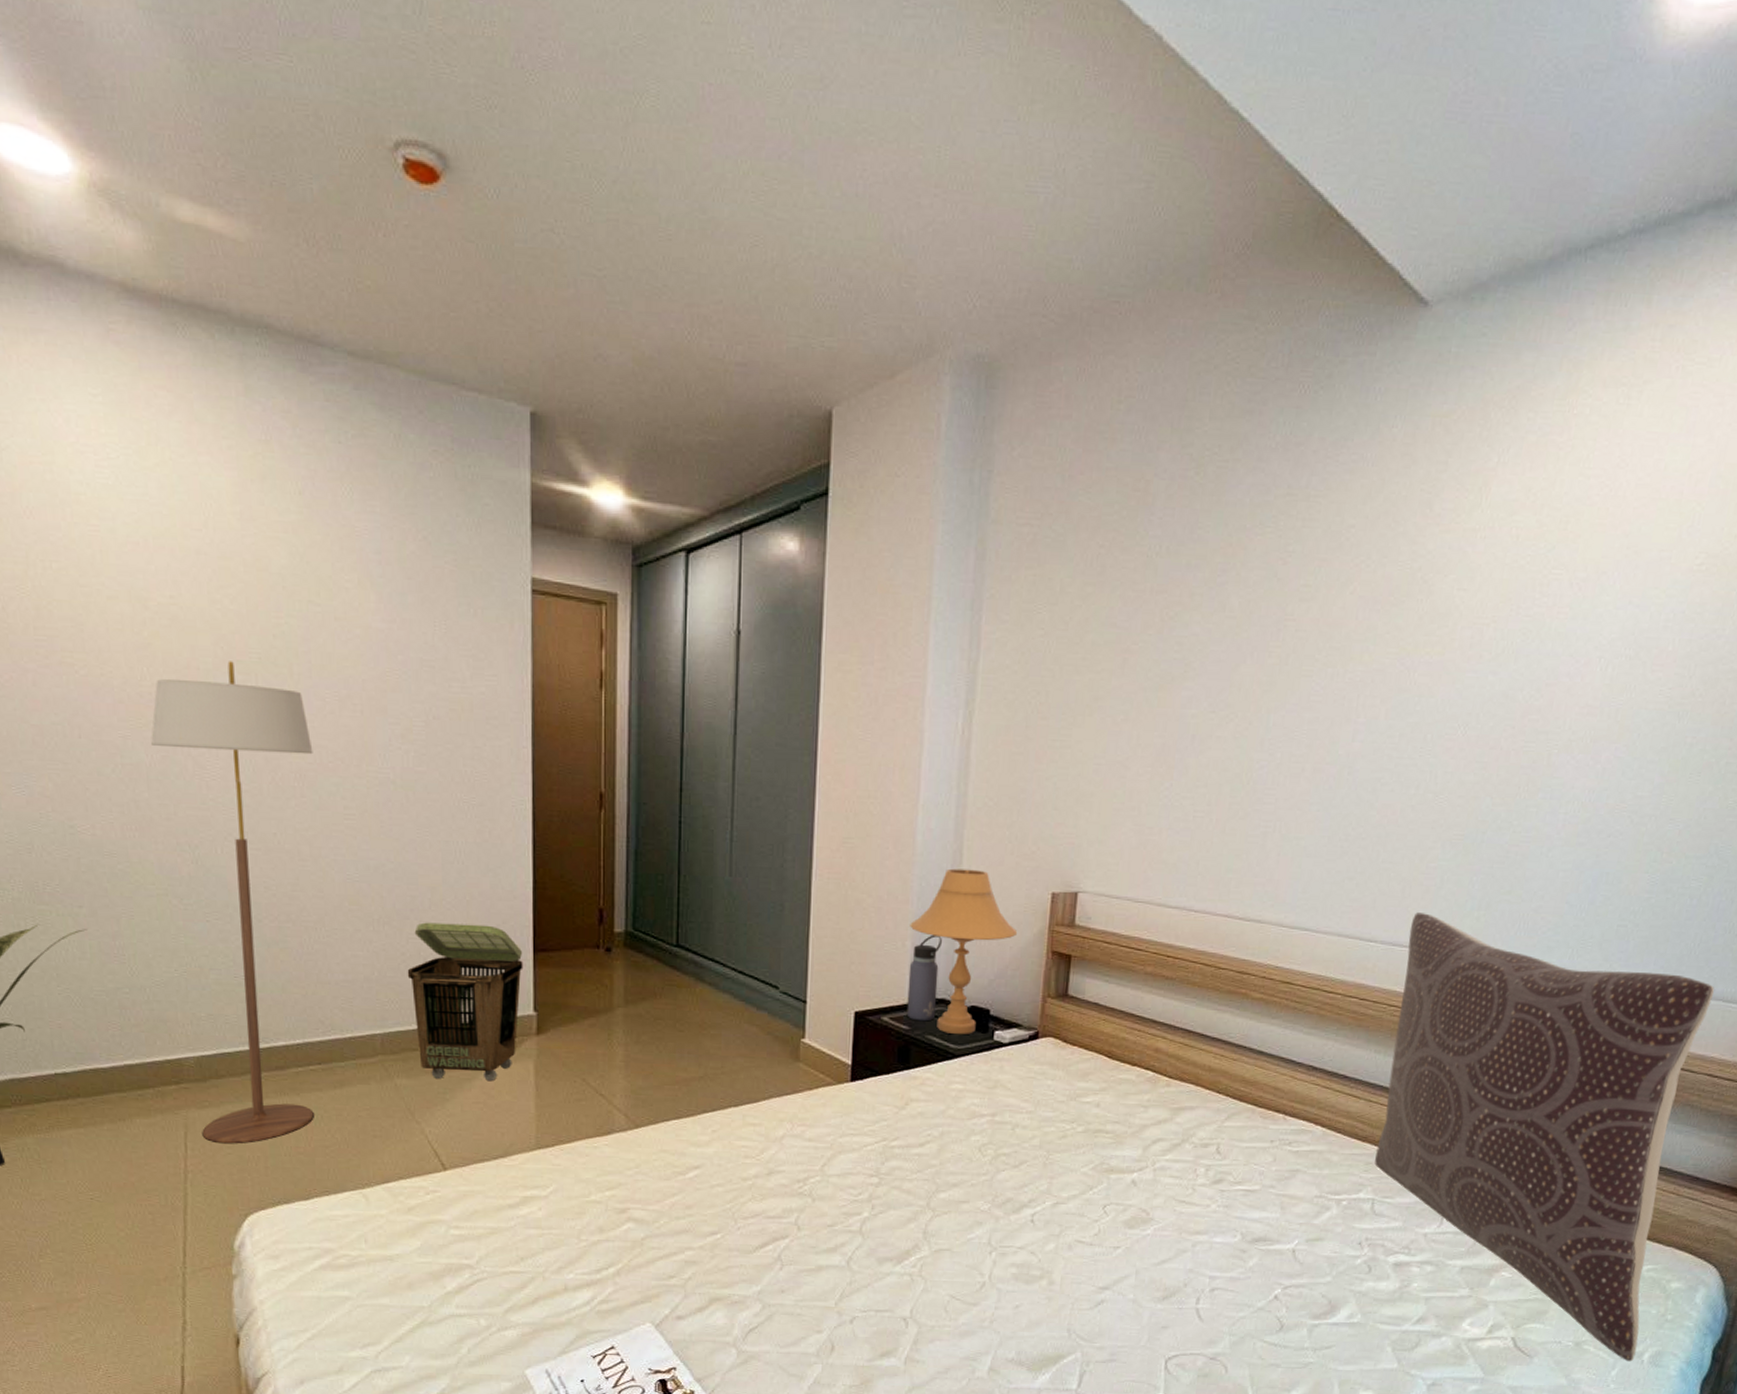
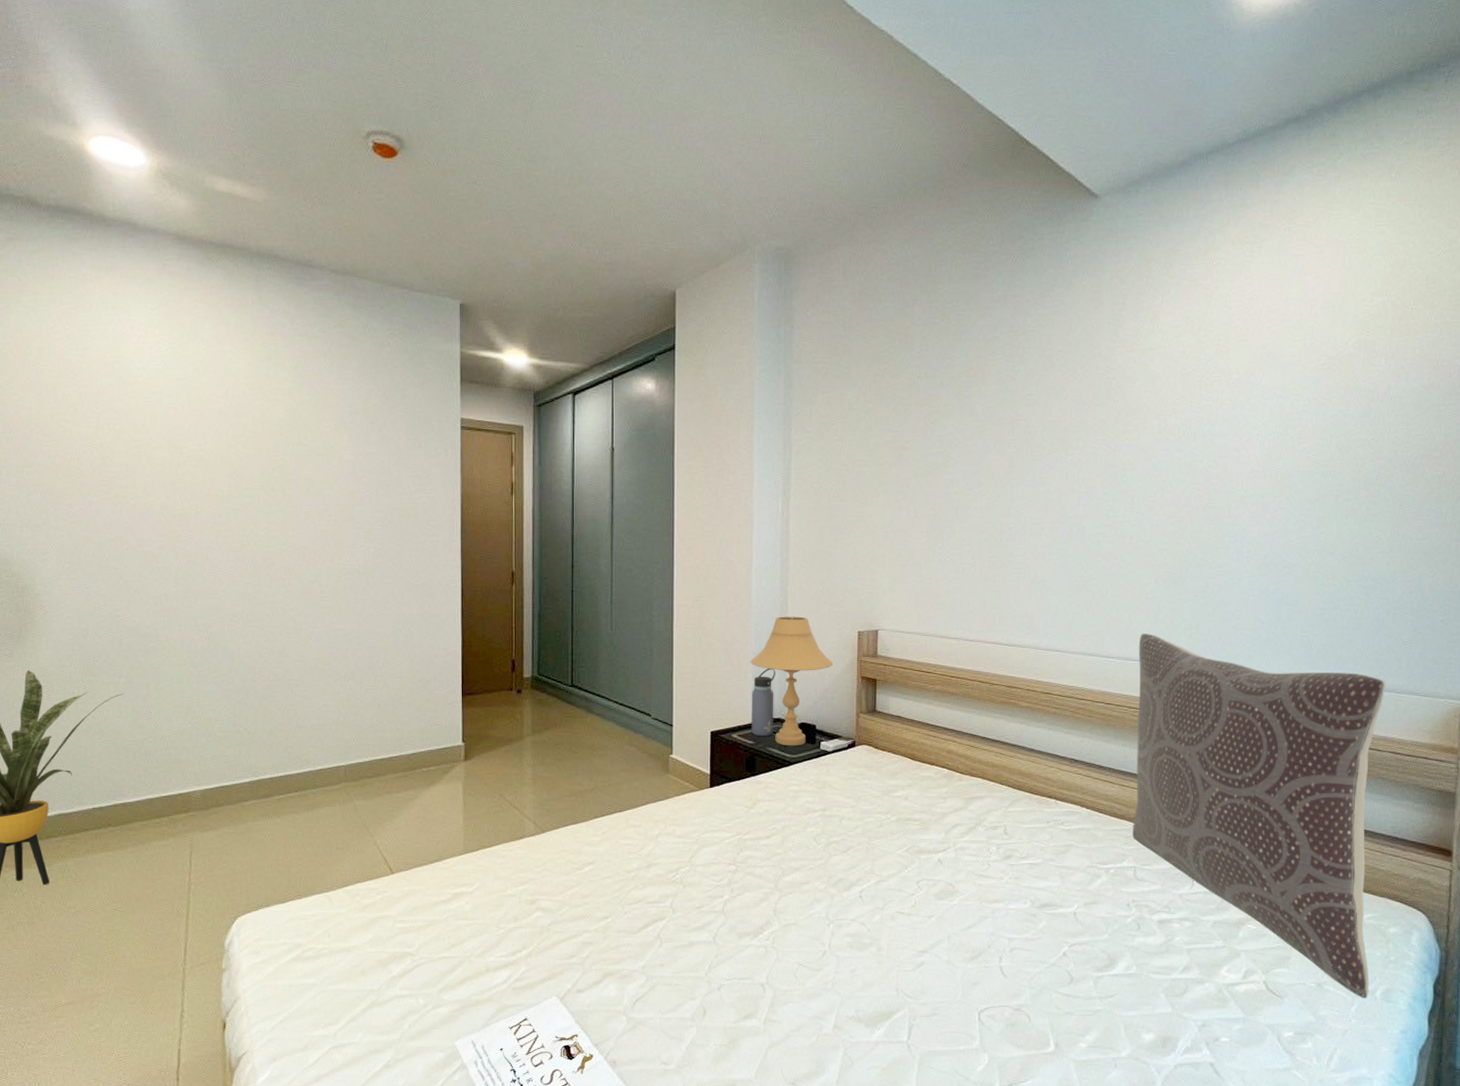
floor lamp: present [151,661,314,1144] -> none [180,489,299,860]
laundry basket: present [407,922,523,1082] -> none [365,676,454,800]

